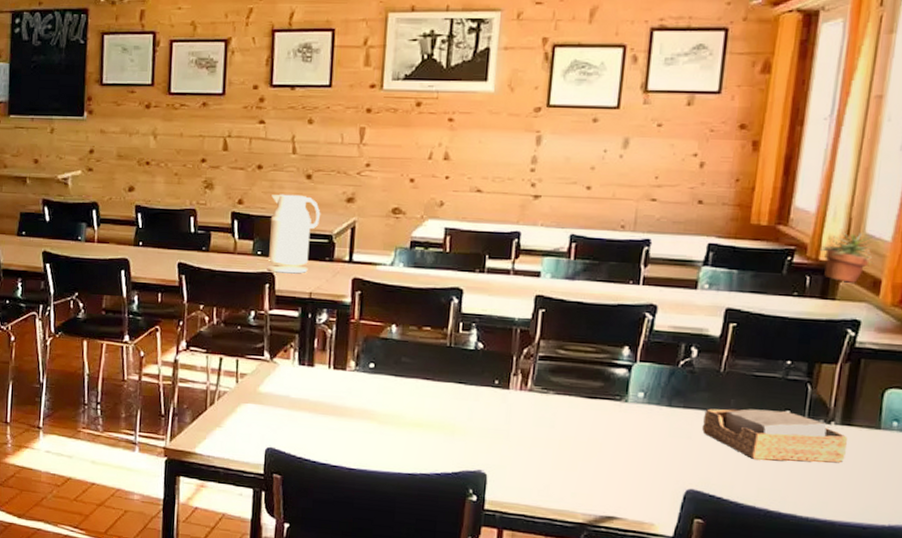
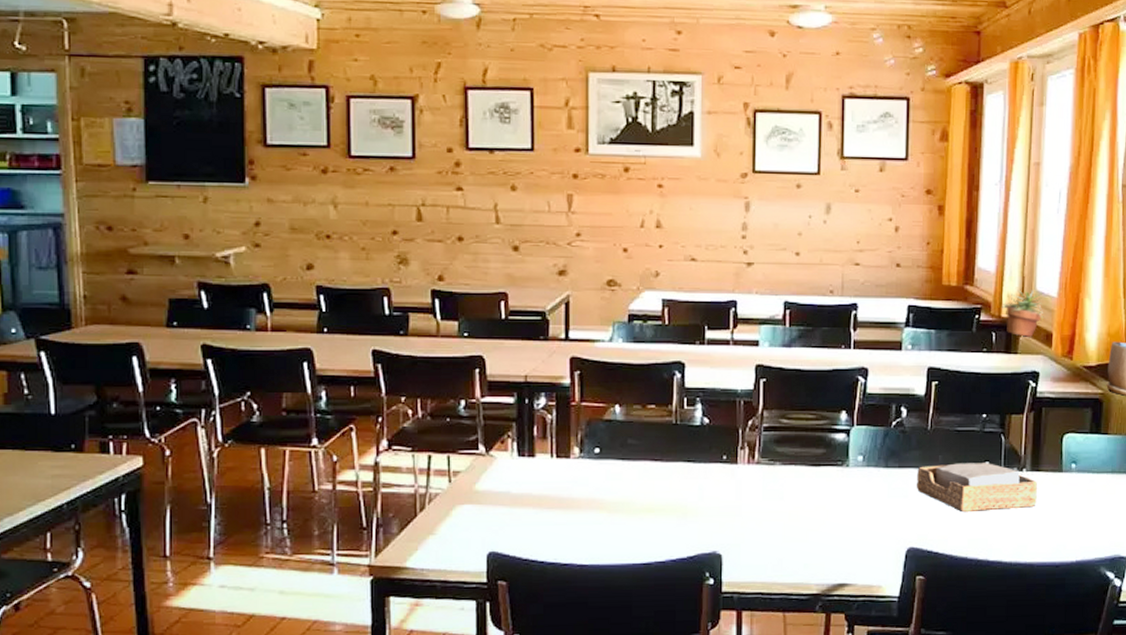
water jug: present [268,194,321,274] -> none [476,268,531,356]

